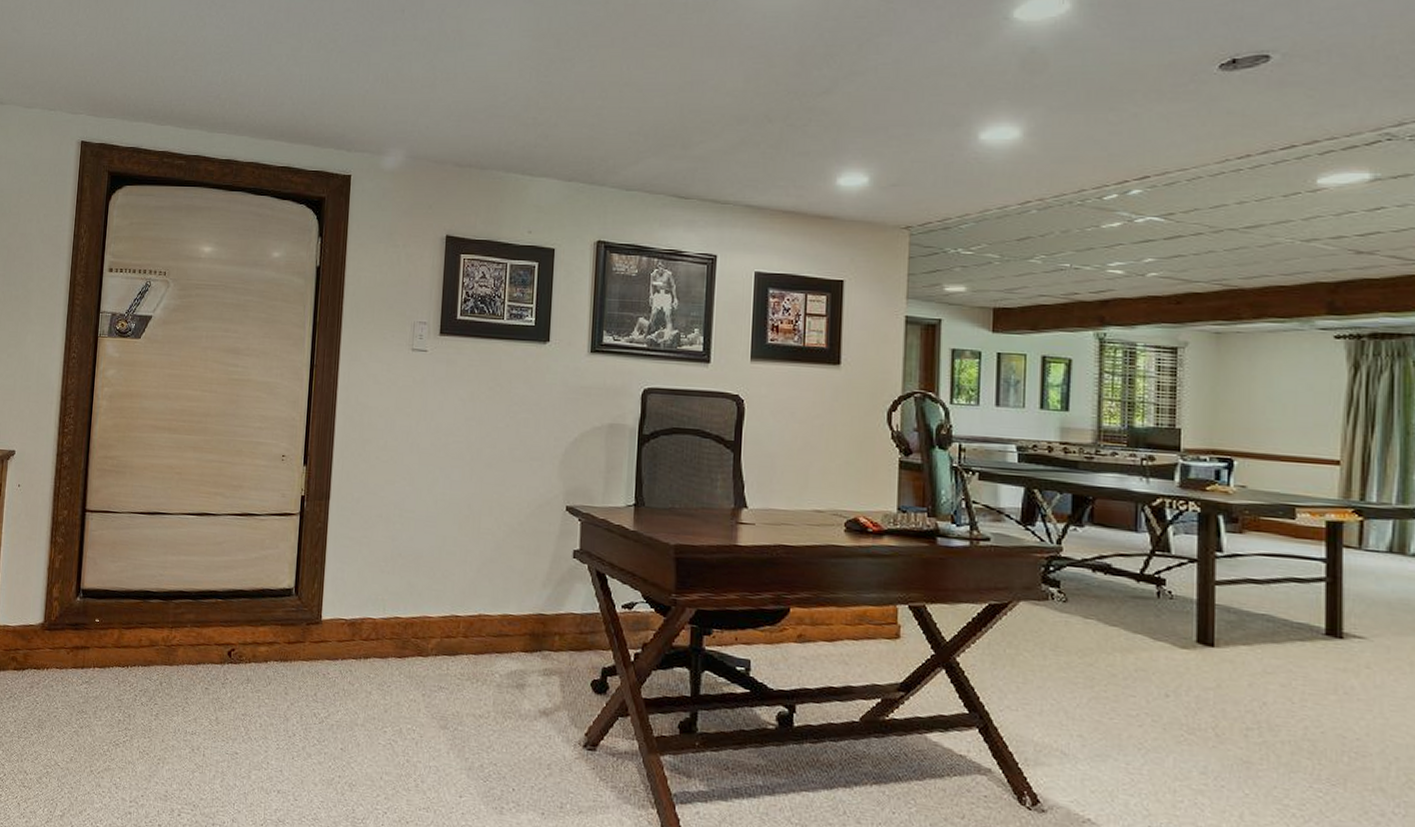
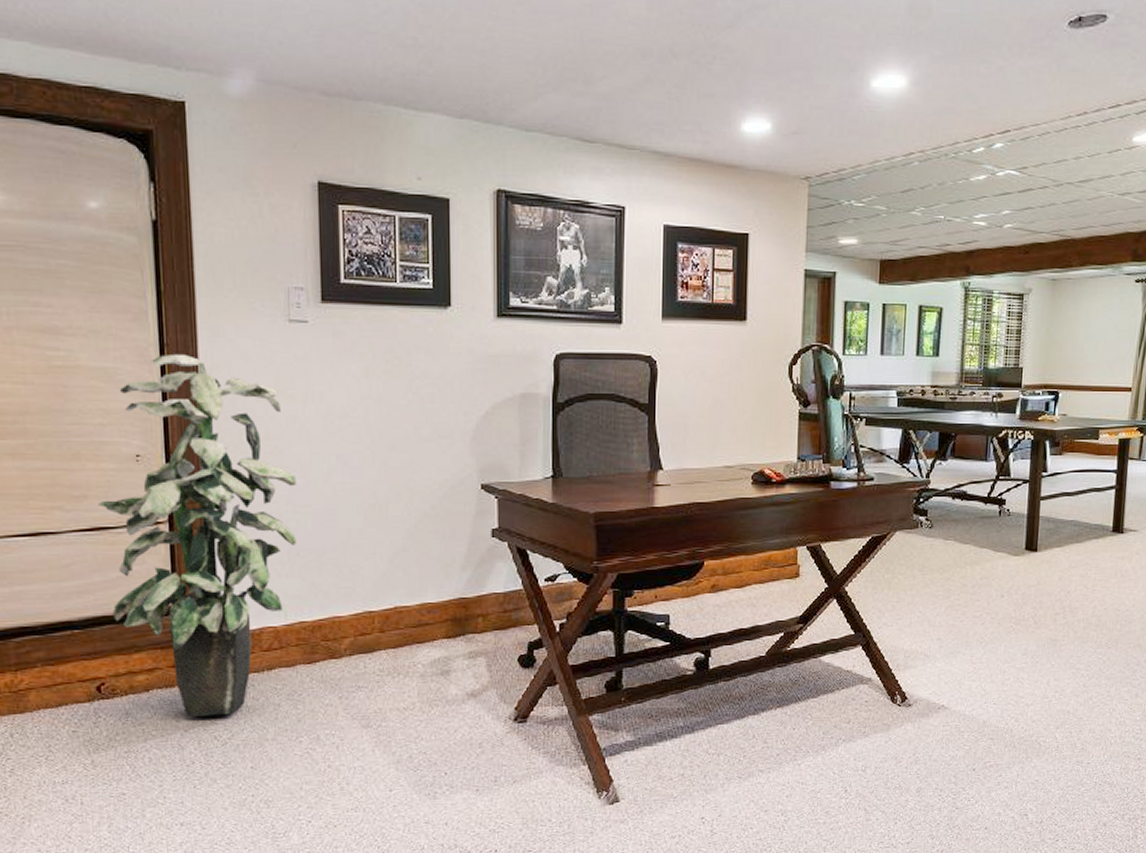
indoor plant: none [248,373,405,695] -> present [98,353,296,717]

